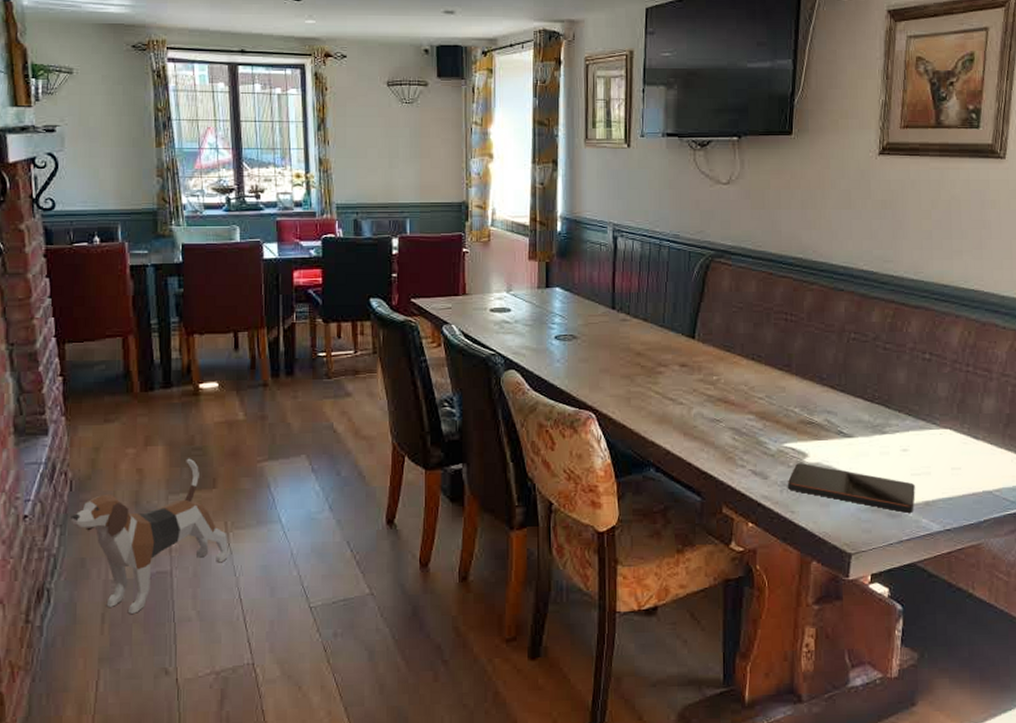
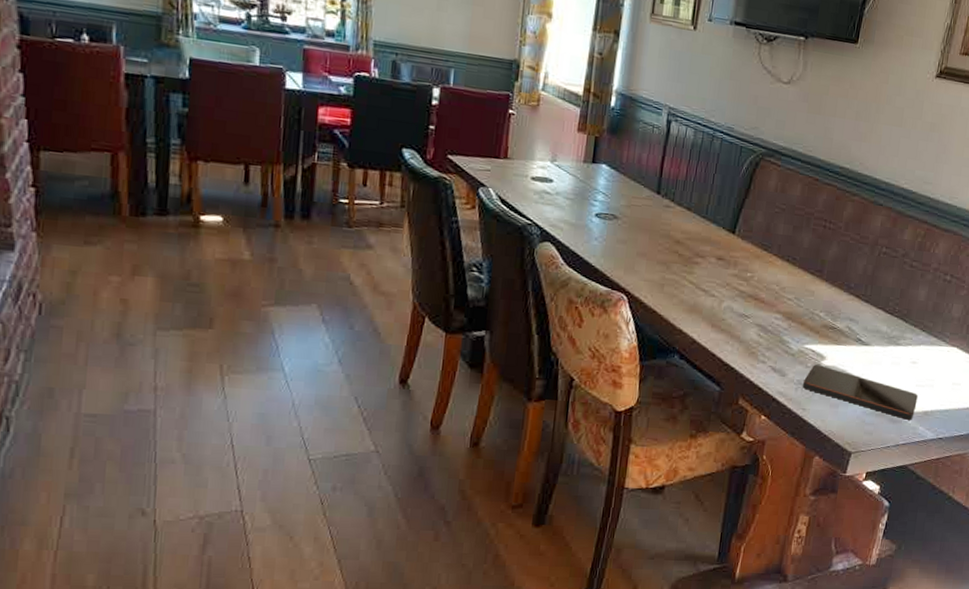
dog: present [71,458,228,614] -> none [38,293,223,451]

